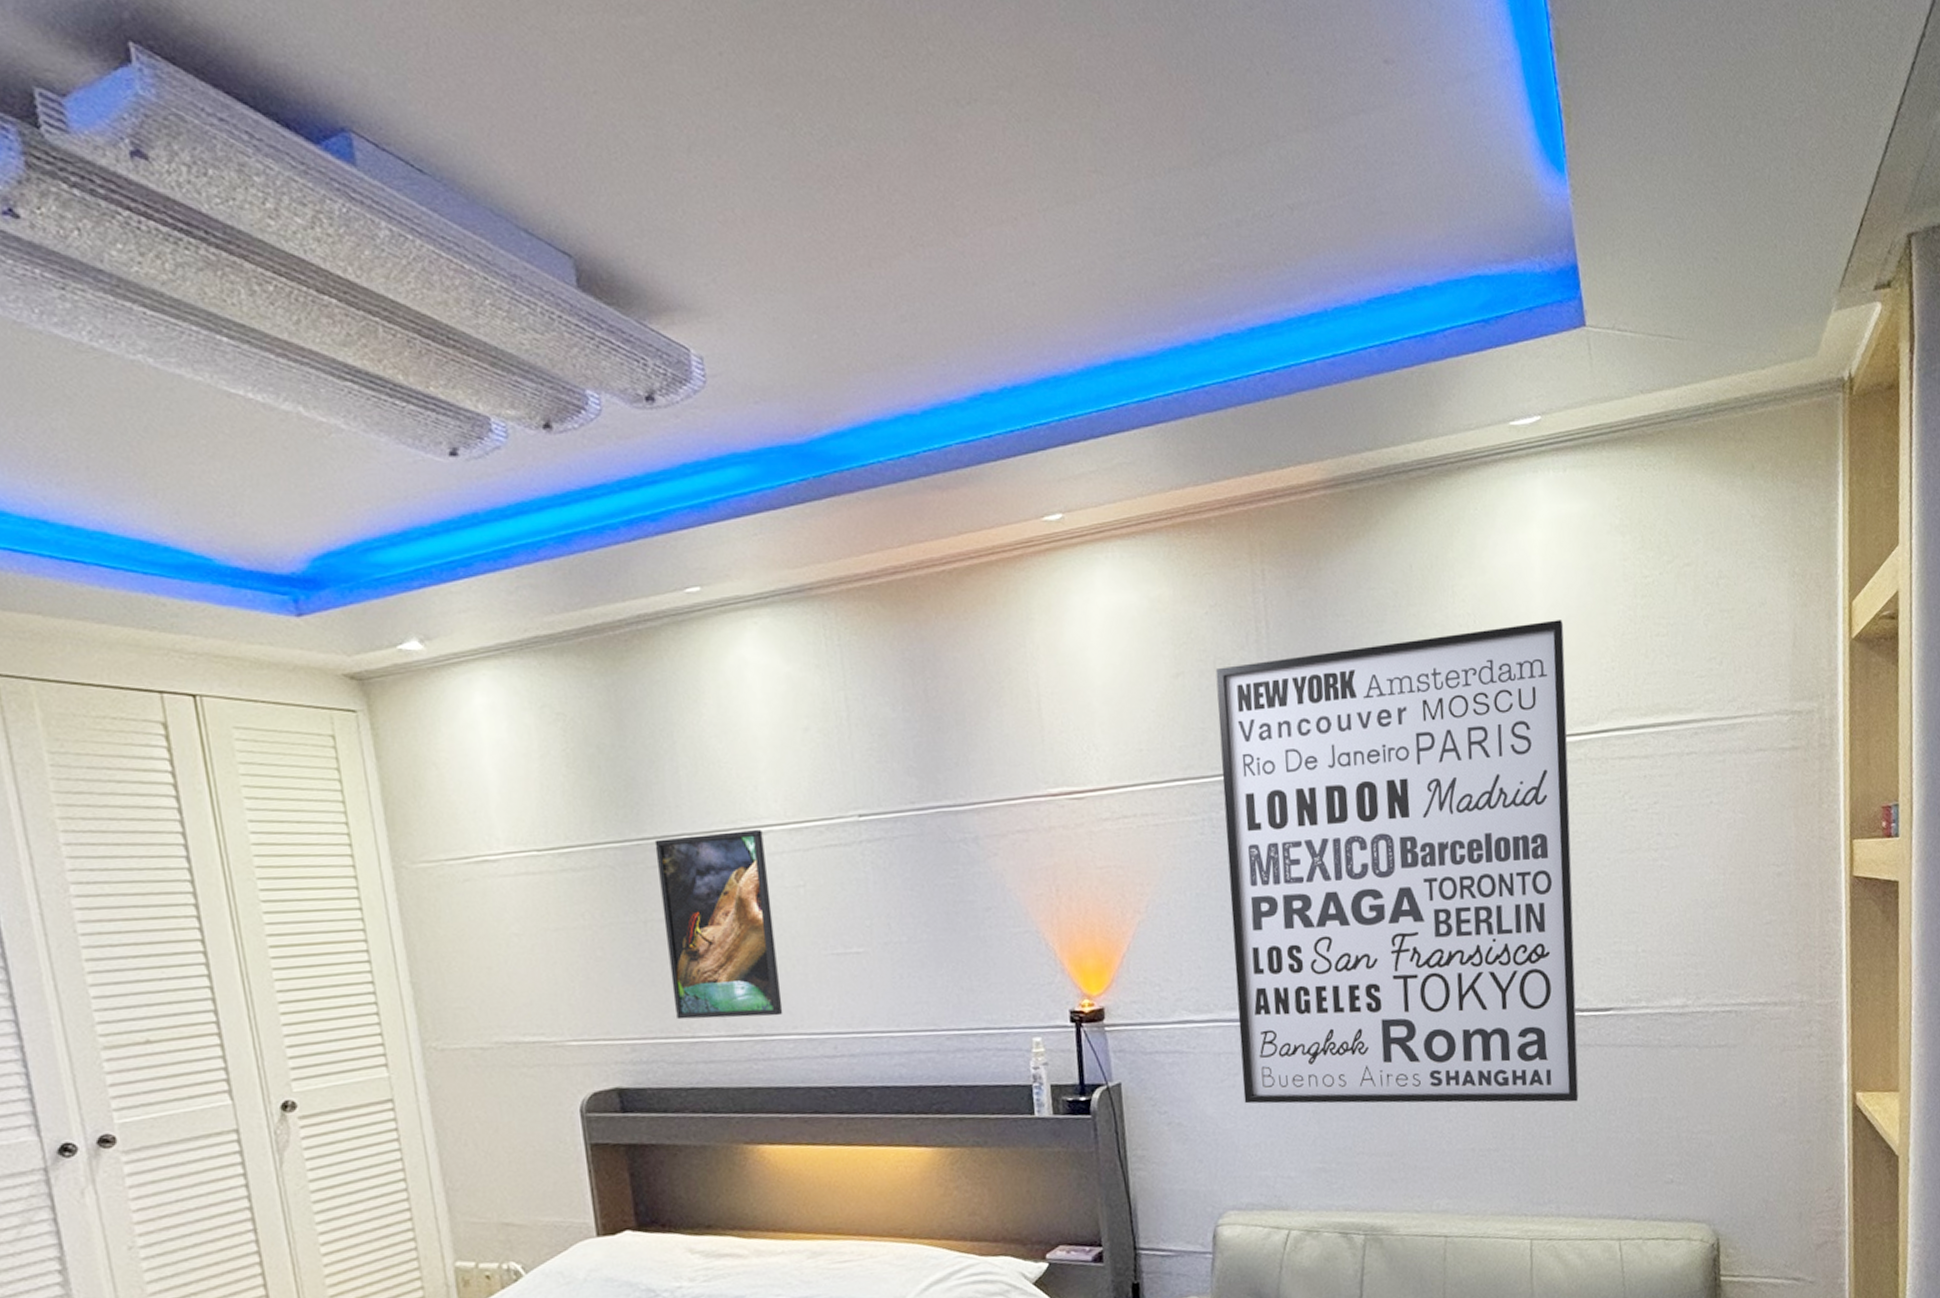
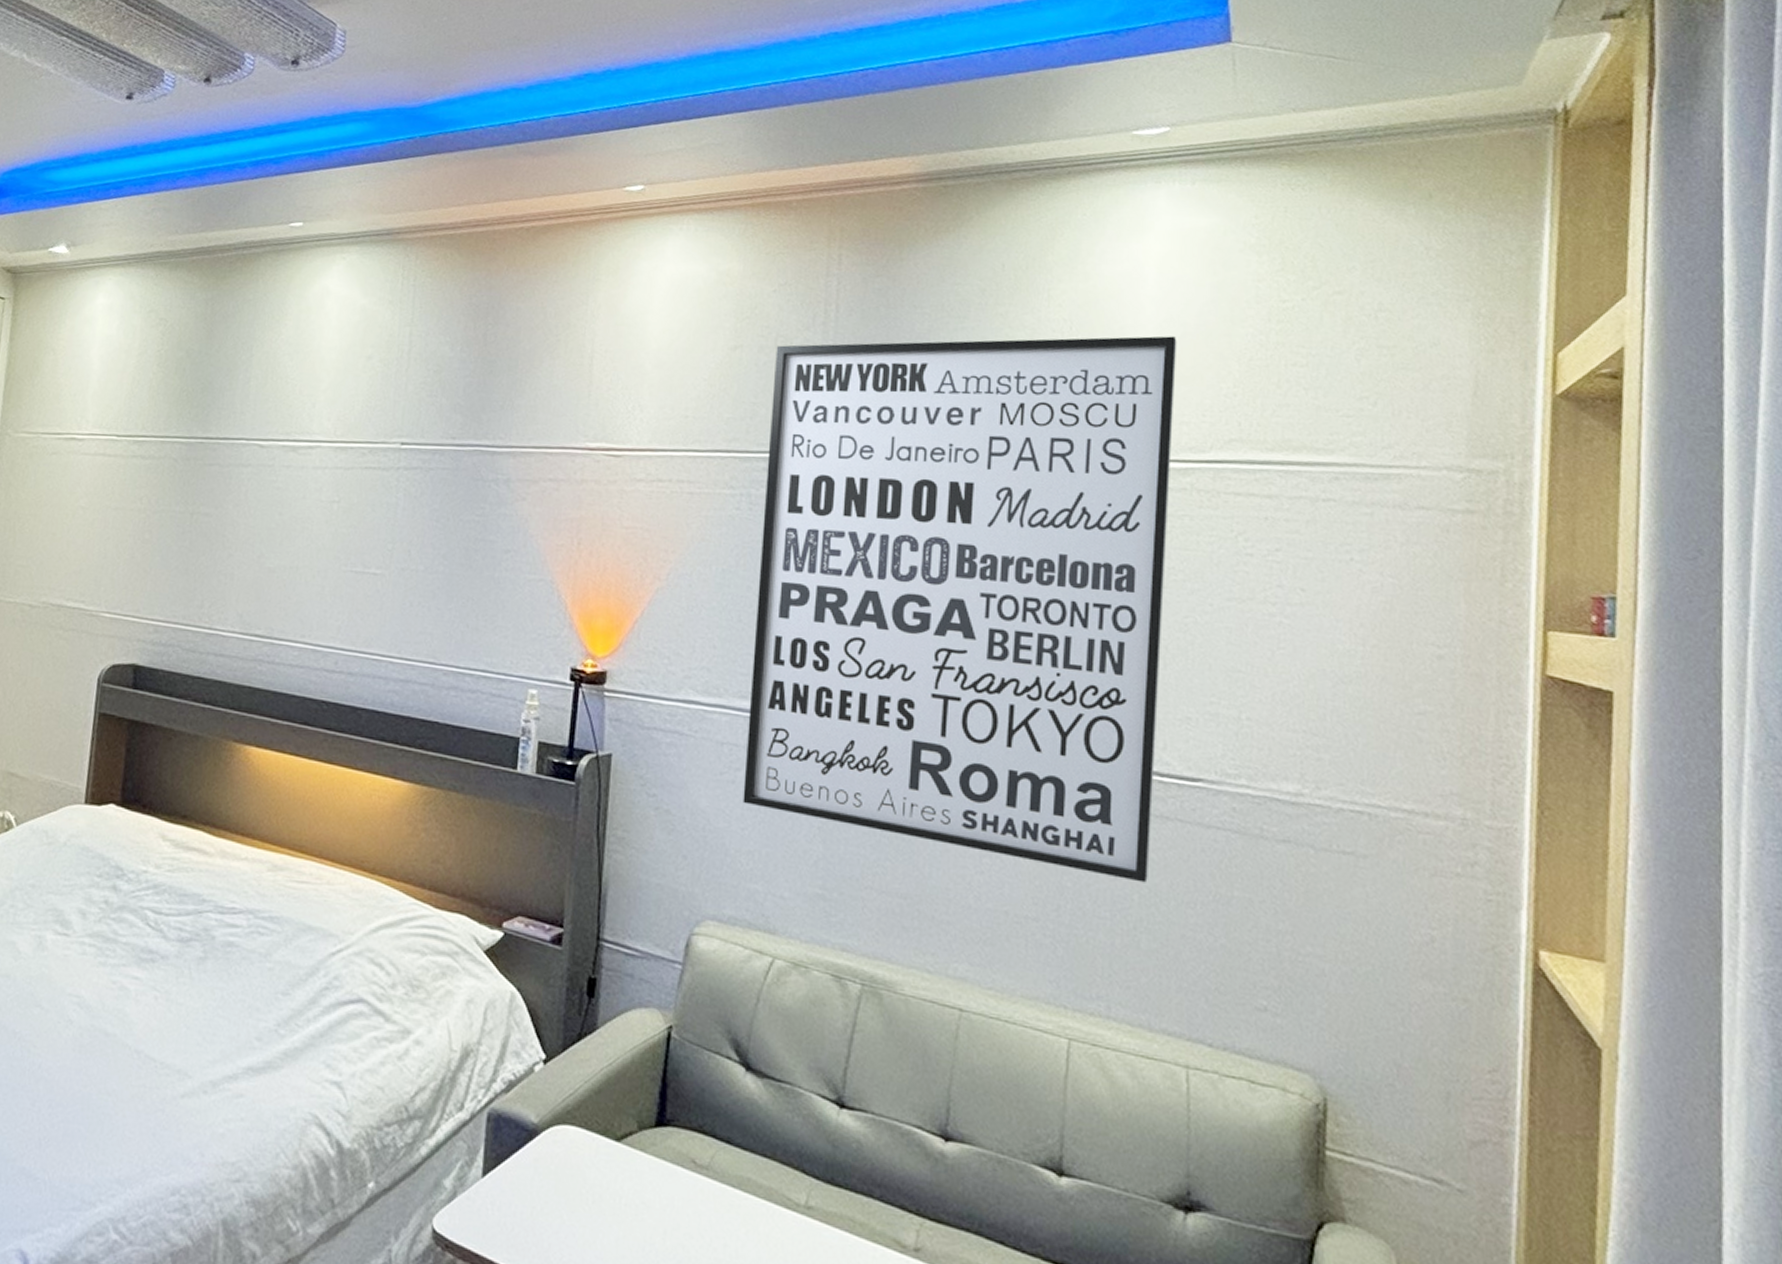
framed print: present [654,830,783,1020] -> none [200,440,312,622]

